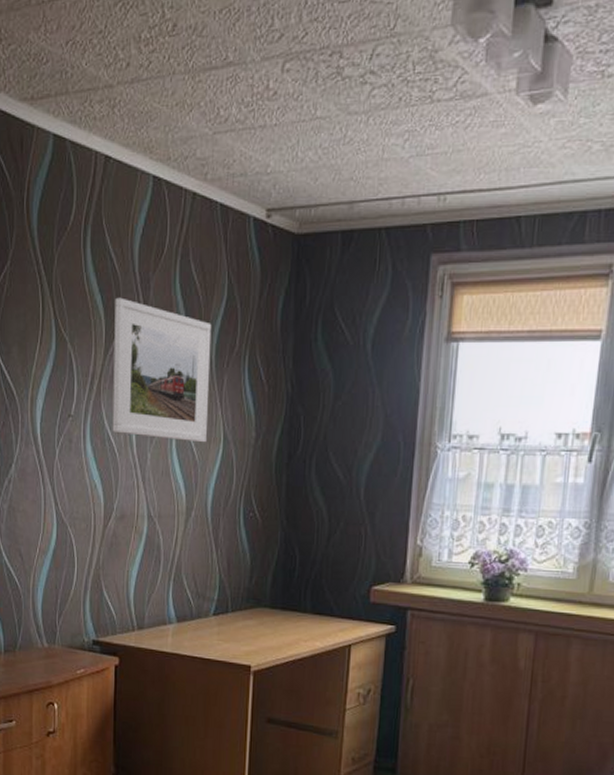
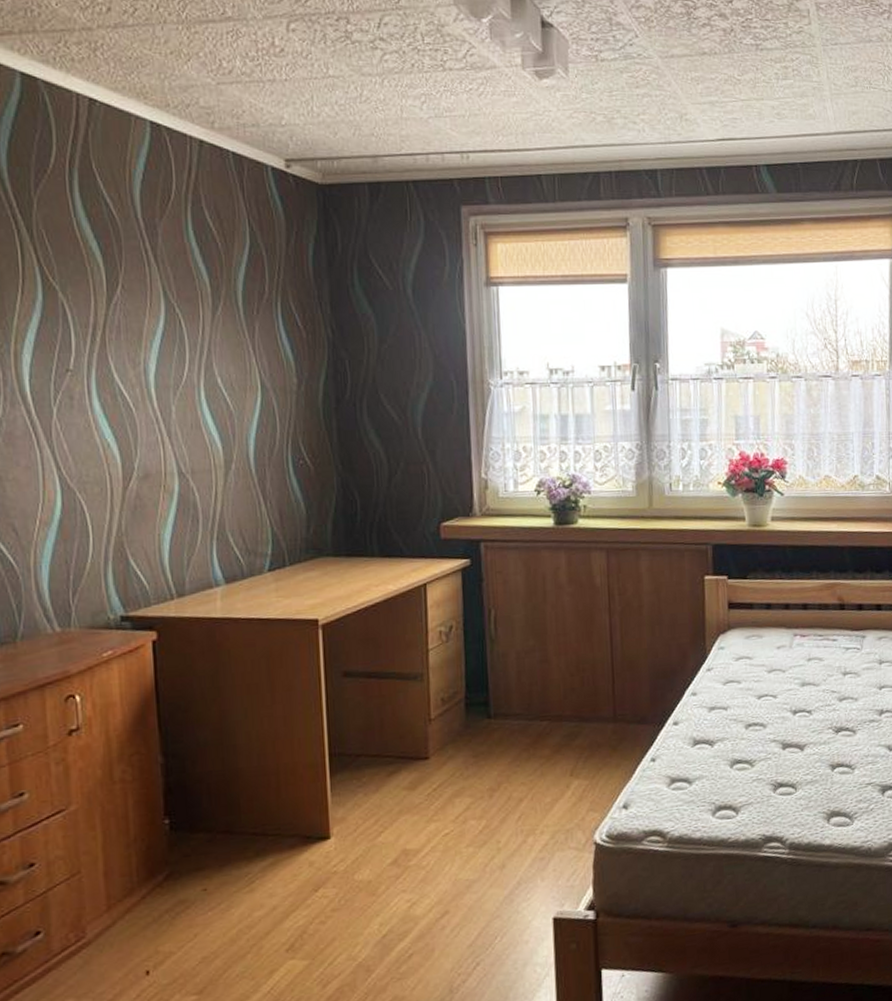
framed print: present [112,297,212,443] -> none [115,244,241,392]

